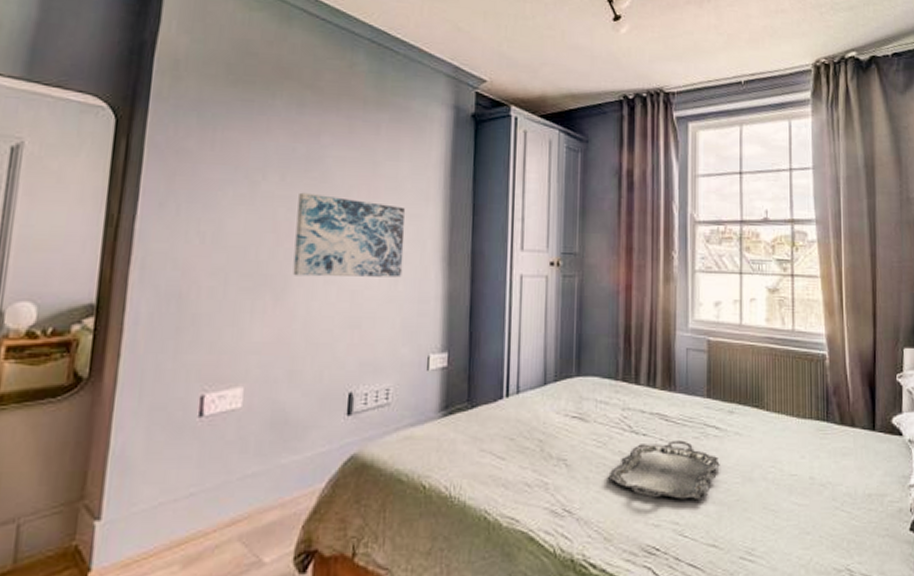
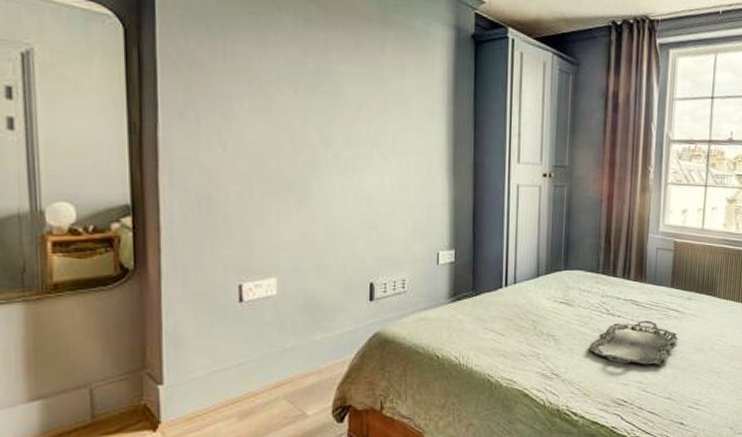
wall art: present [293,192,405,278] -> none [312,105,413,185]

